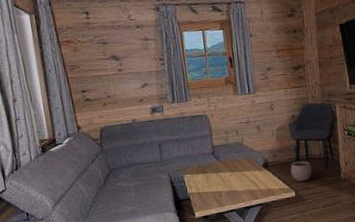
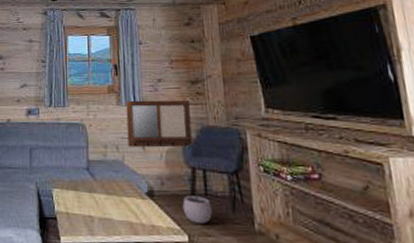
writing board: none [241,84,297,130] -> present [126,100,192,148]

